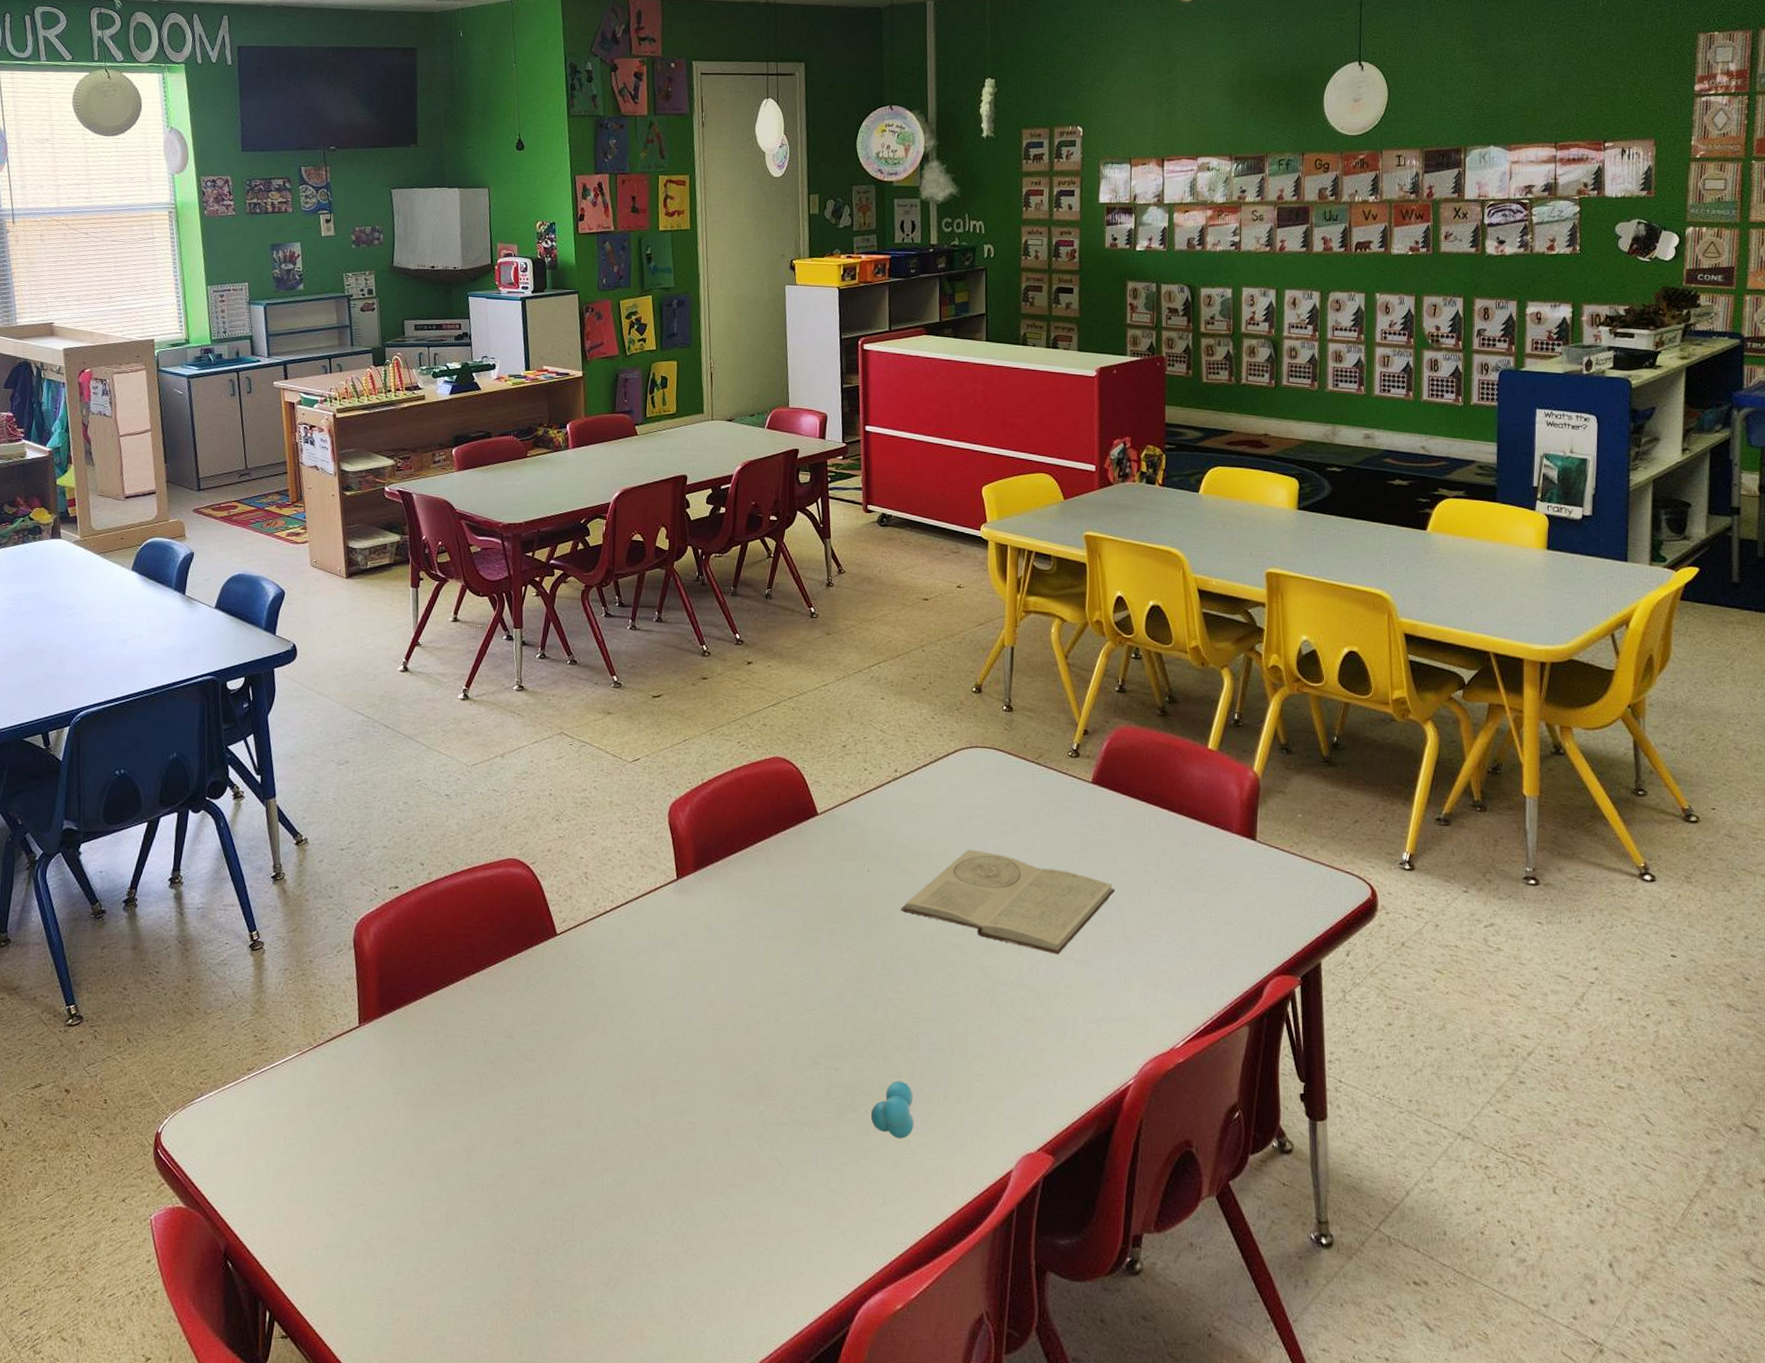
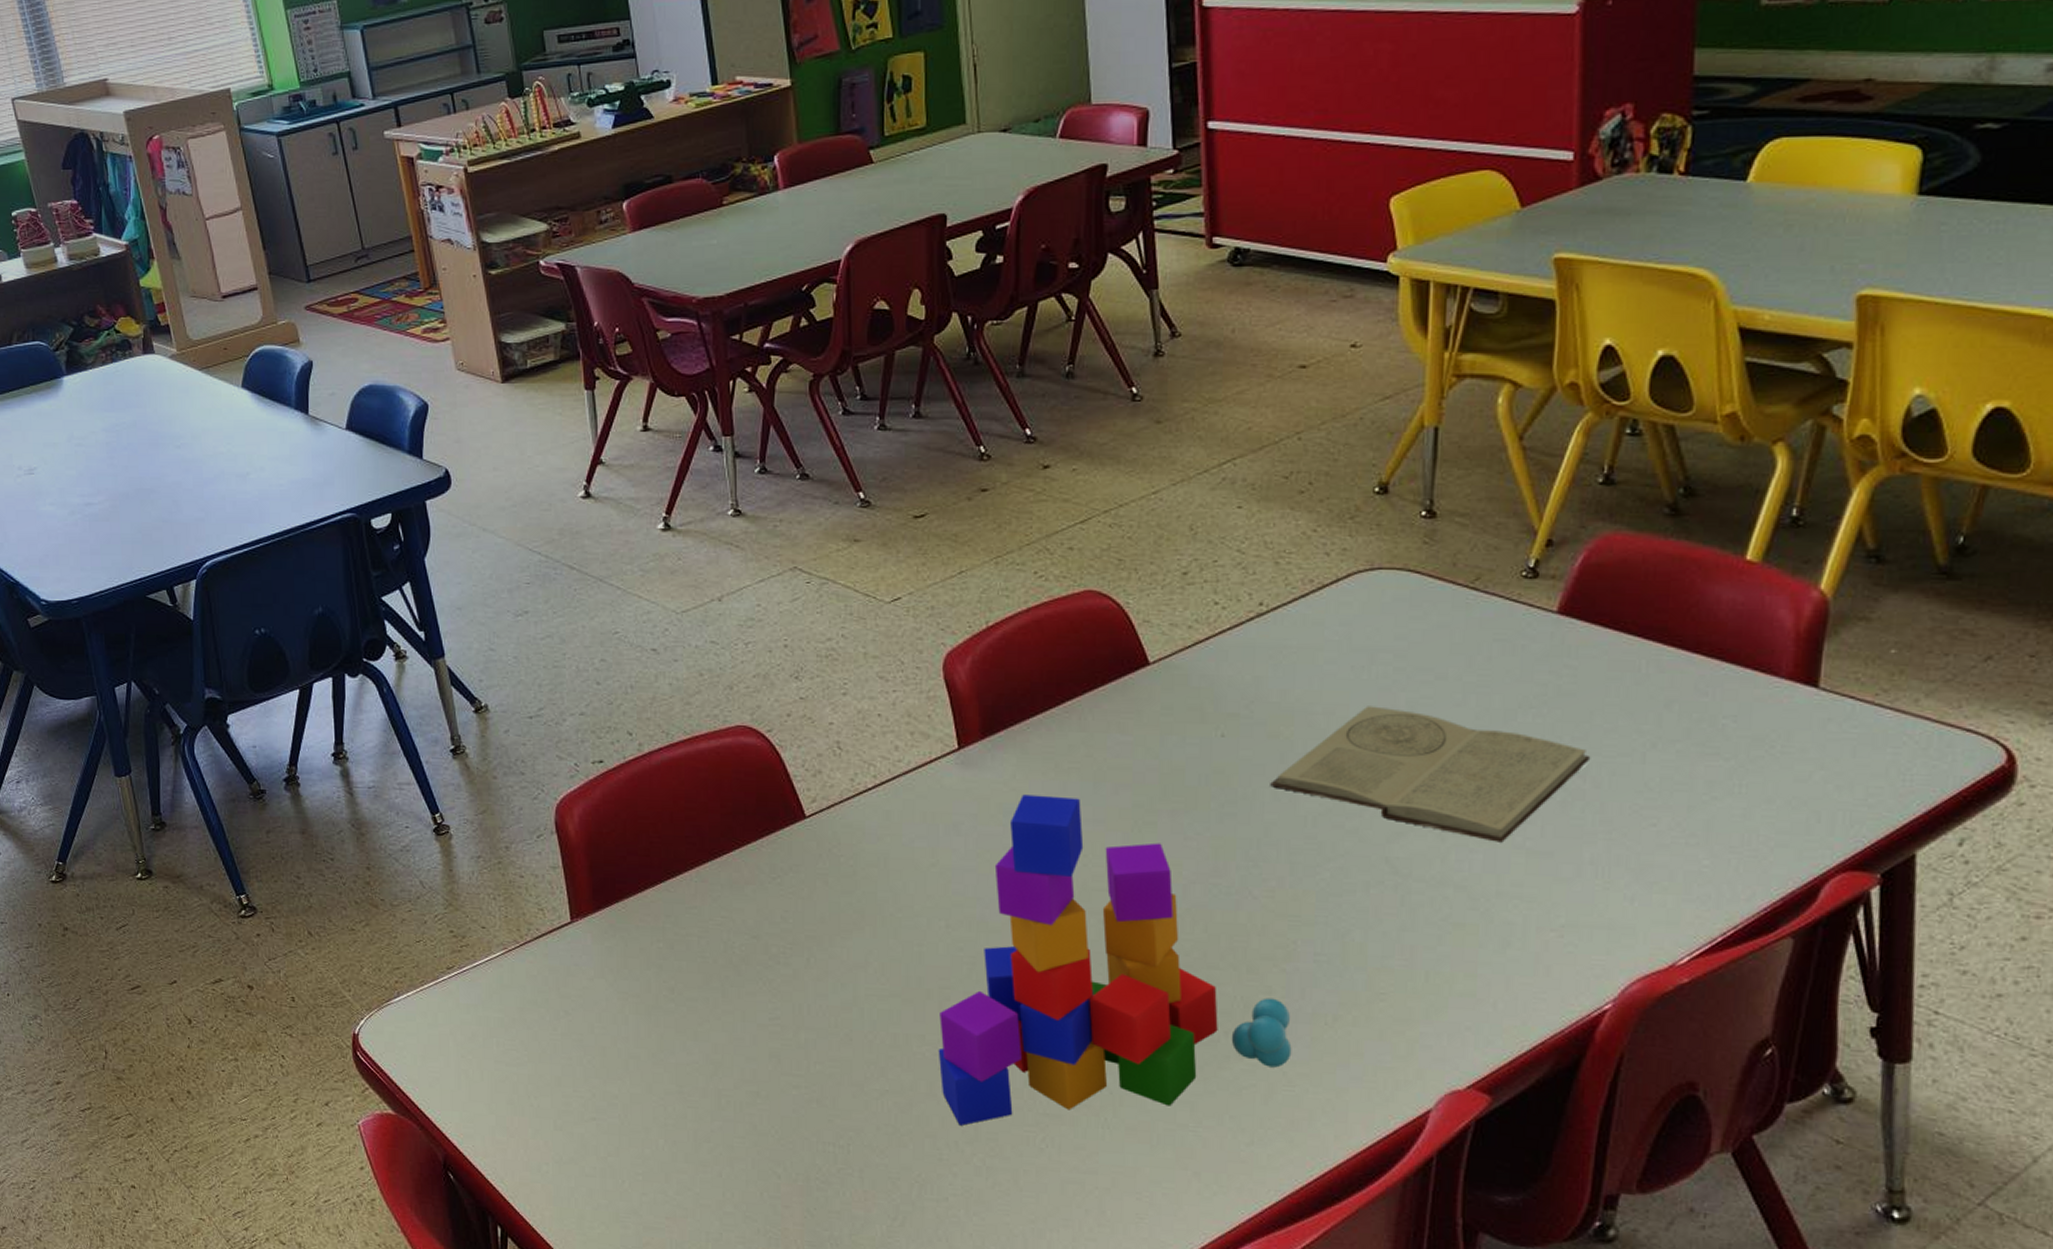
toy blocks: none [649,916,861,1198] -> present [938,794,1218,1126]

